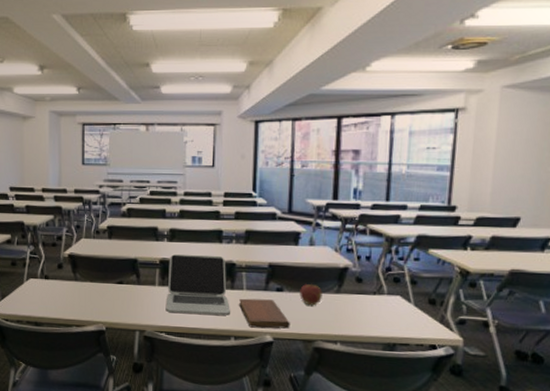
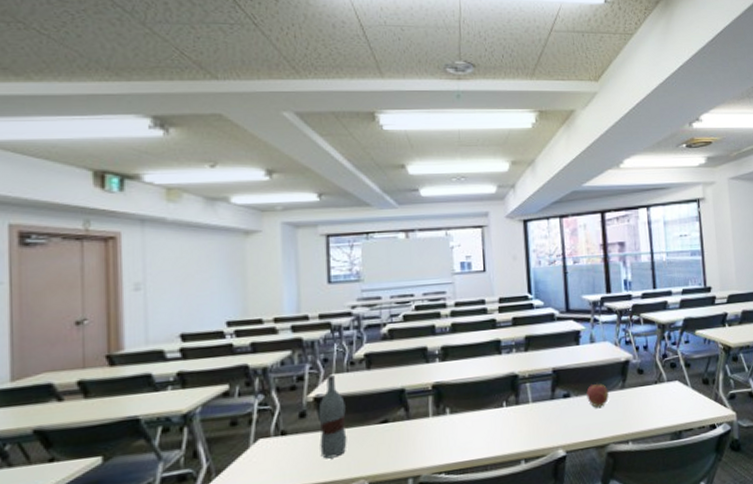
bottle: none [71,238,91,303] -> present [318,374,347,459]
laptop: present [165,254,230,315] -> none [443,368,517,447]
notebook: present [239,298,290,329] -> none [526,408,581,445]

